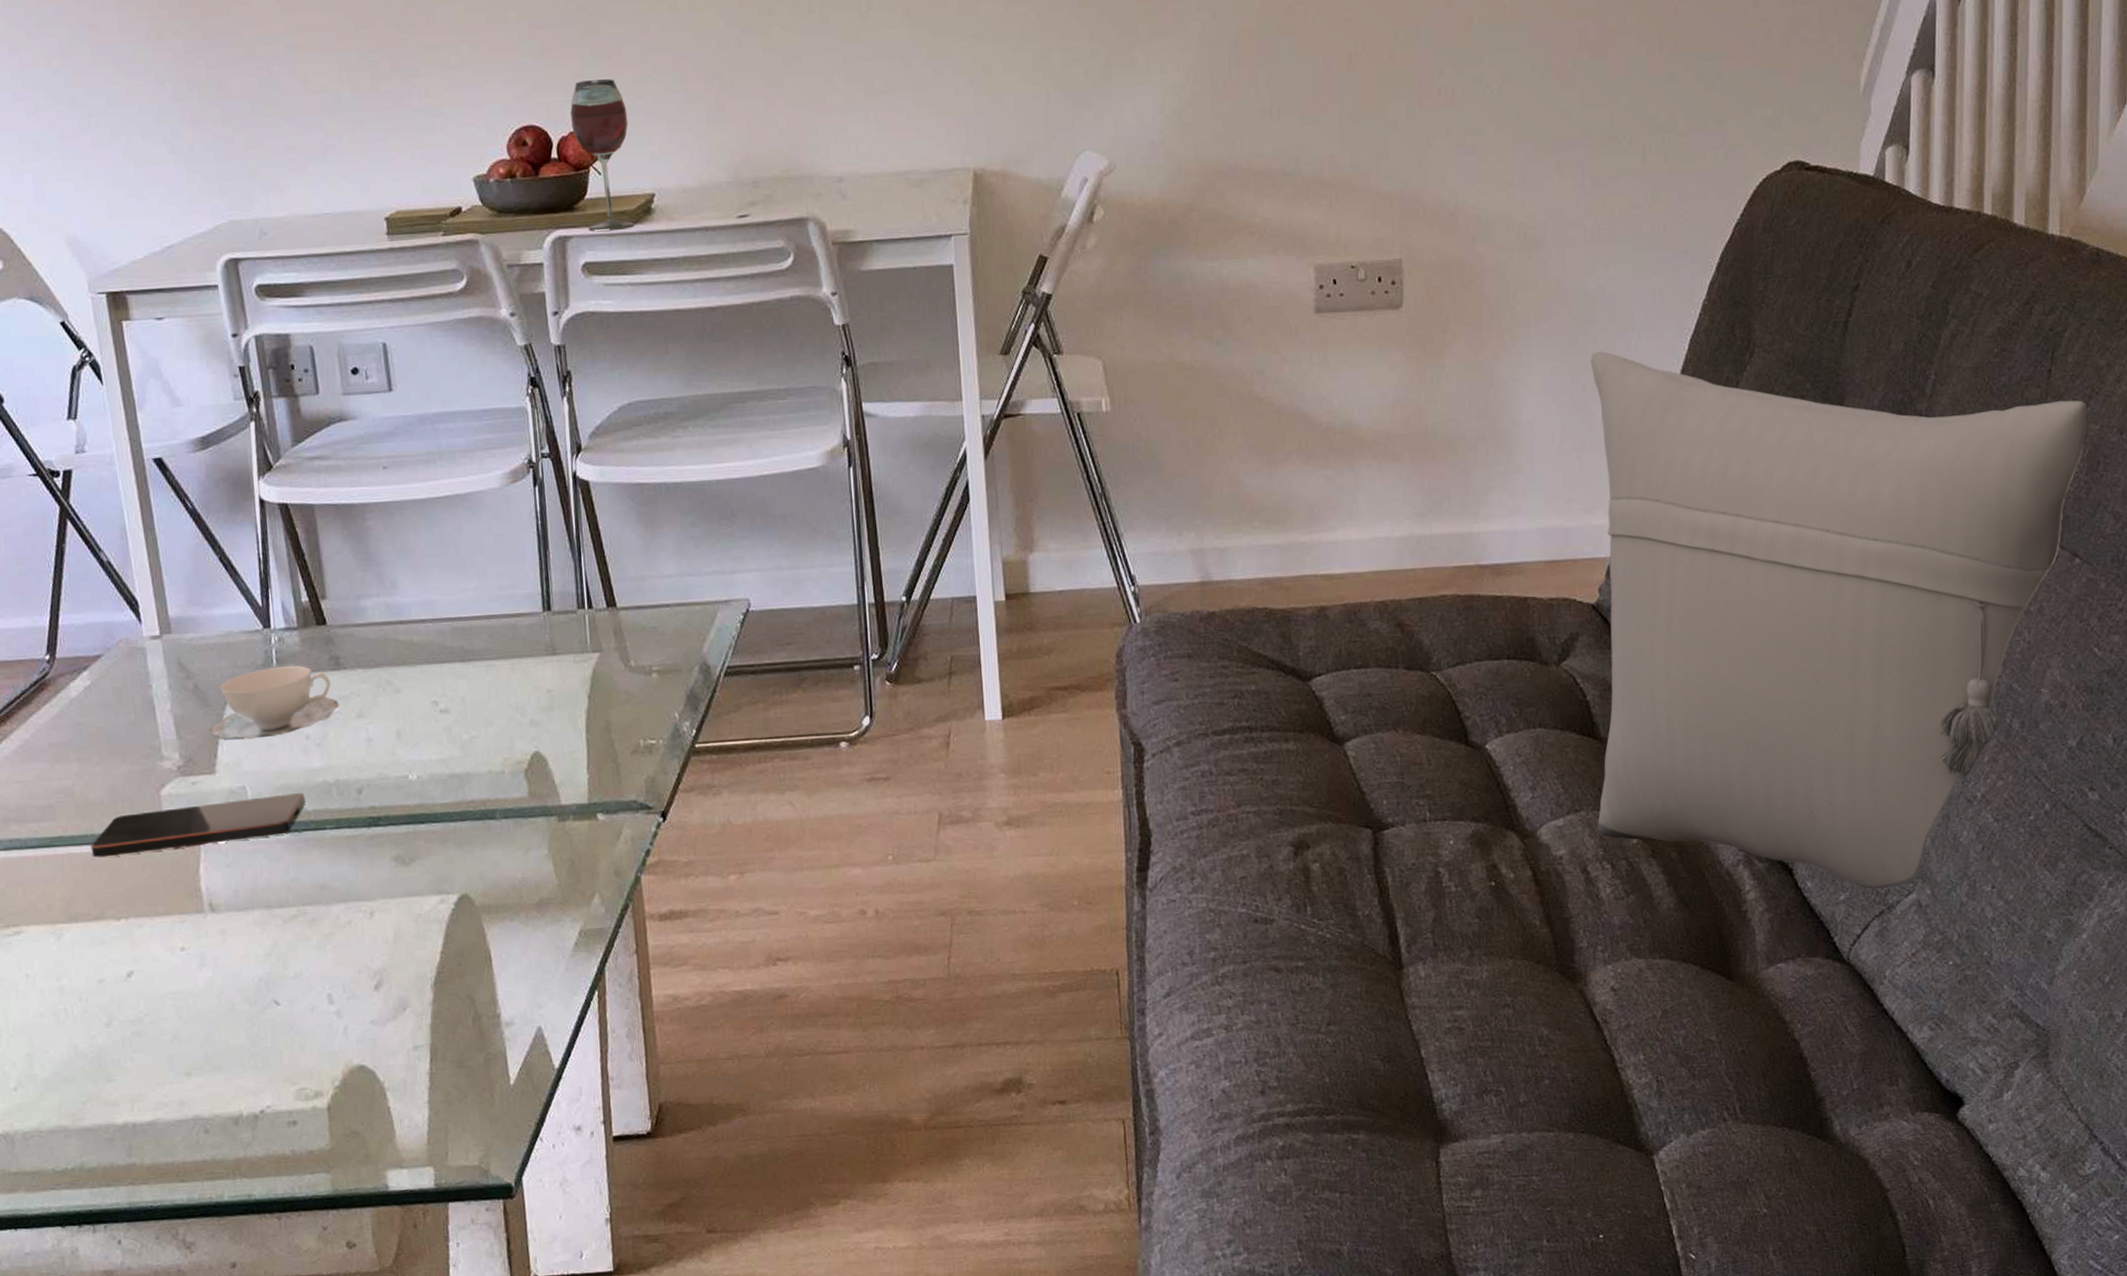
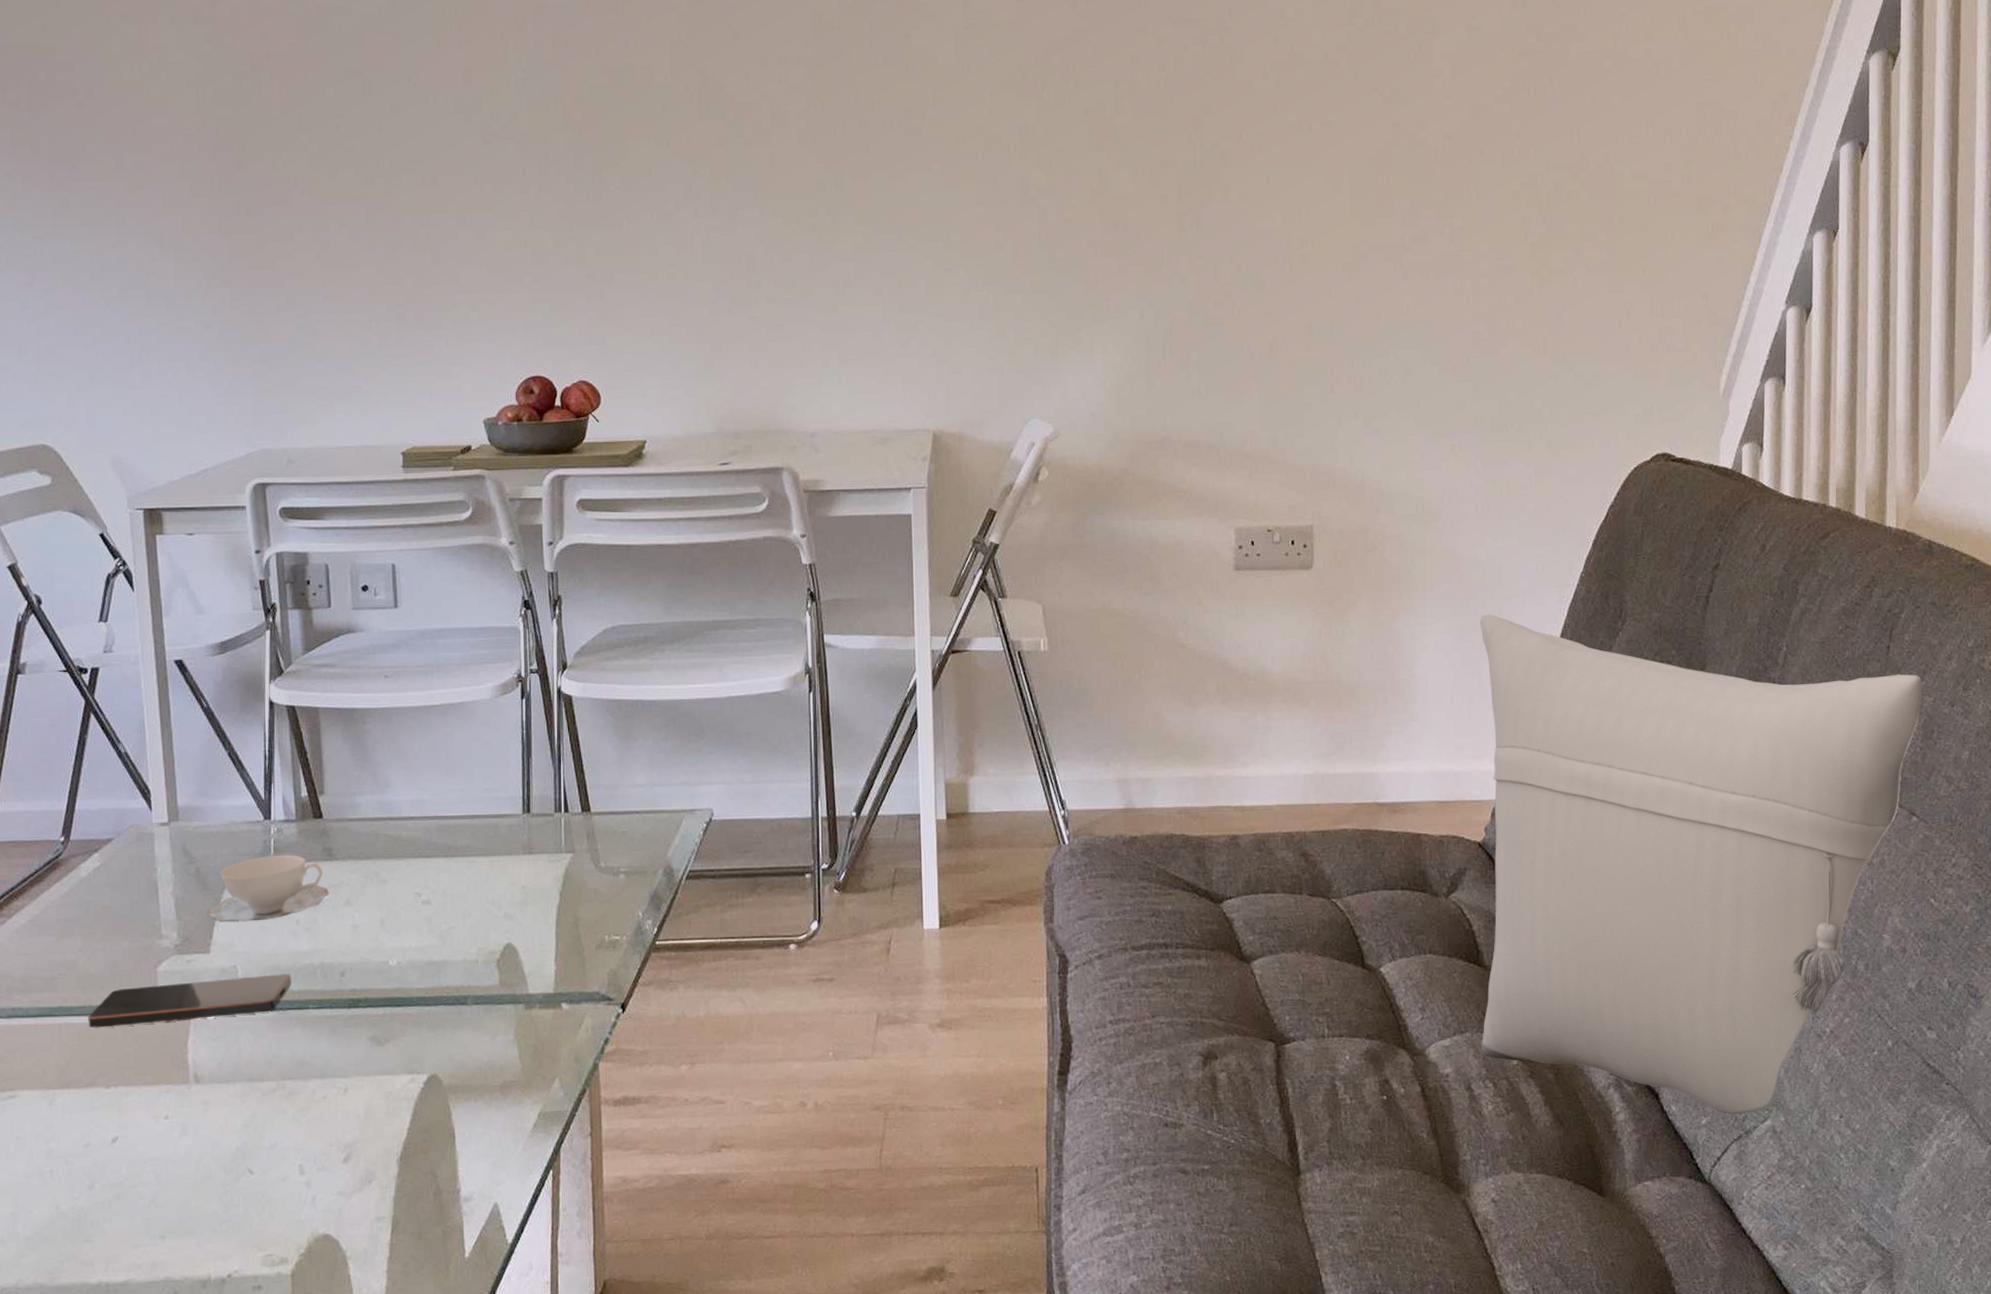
wineglass: present [570,79,635,233] -> none [574,338,627,473]

